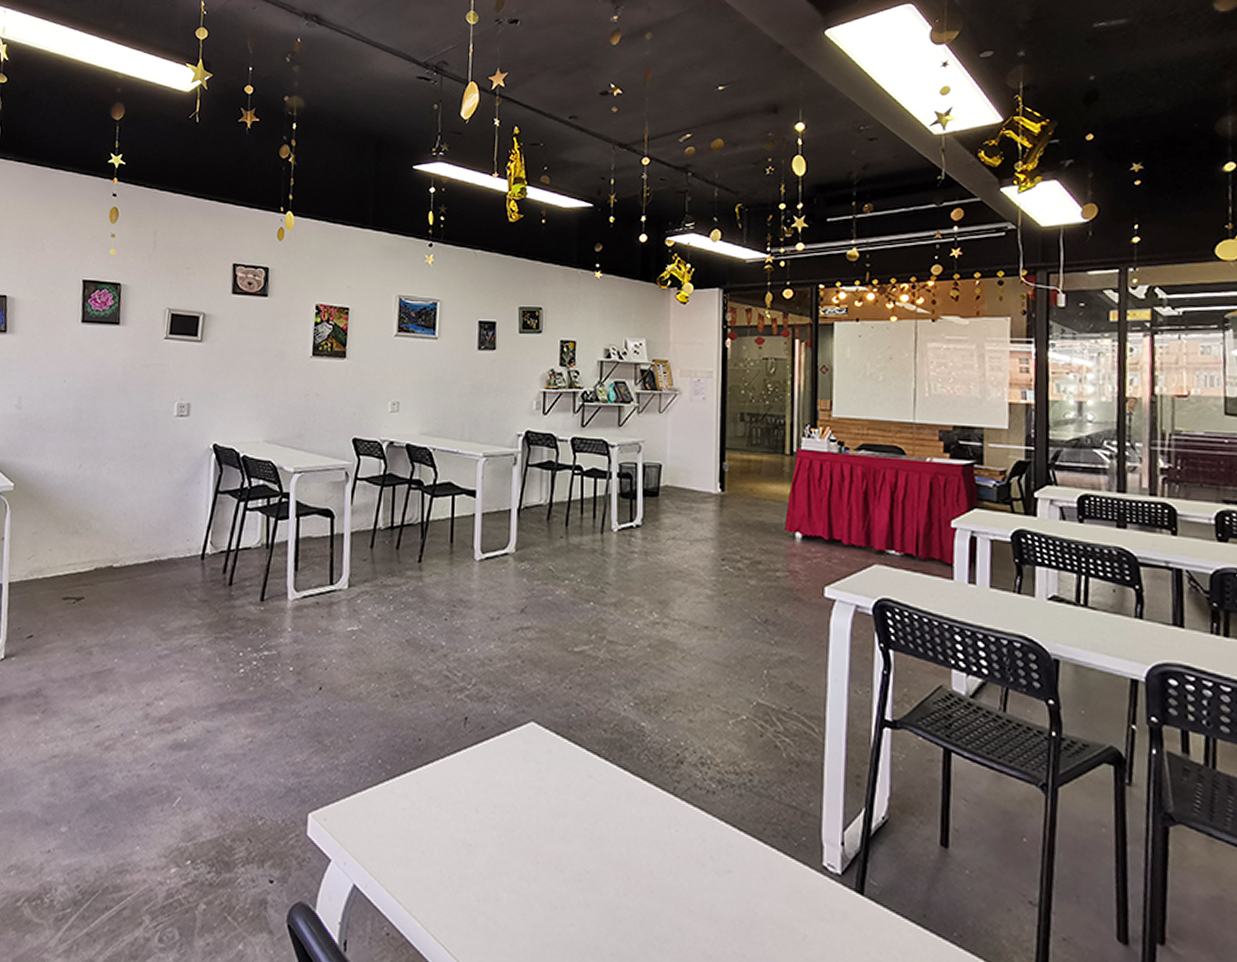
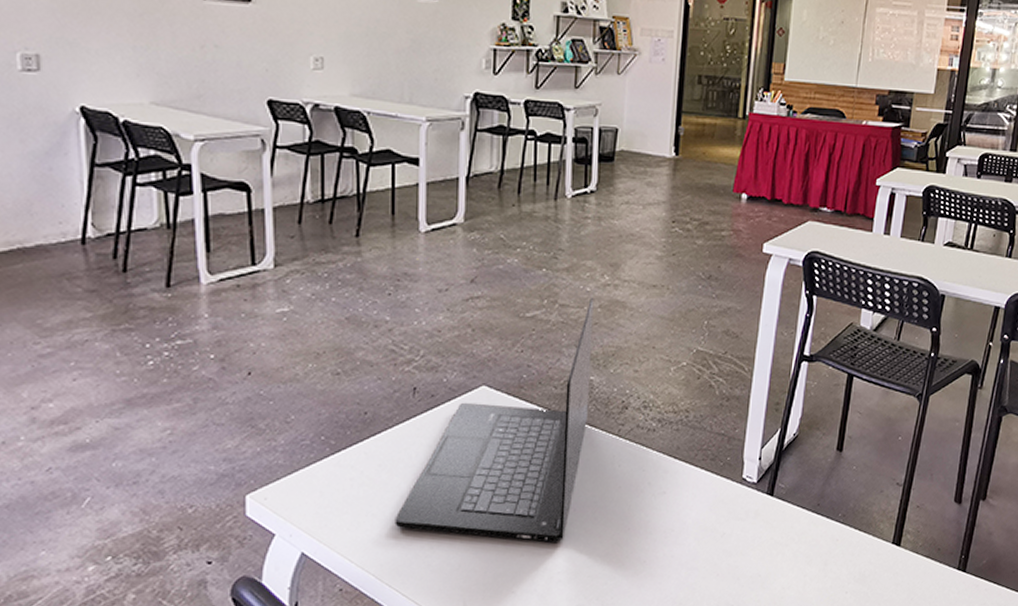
laptop: none [442,636,643,915] -> present [395,298,594,543]

